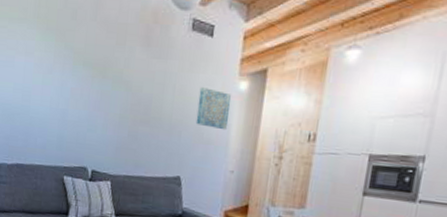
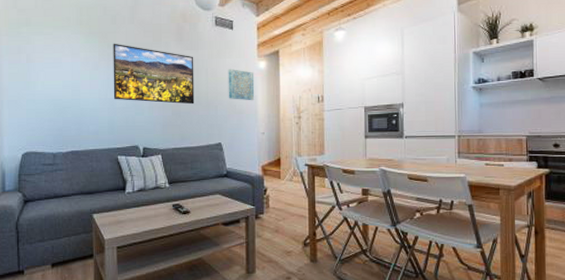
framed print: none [65,43,161,127] -> present [113,43,195,105]

